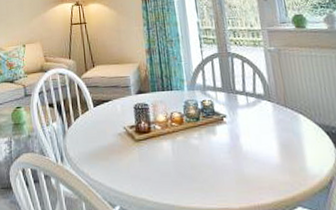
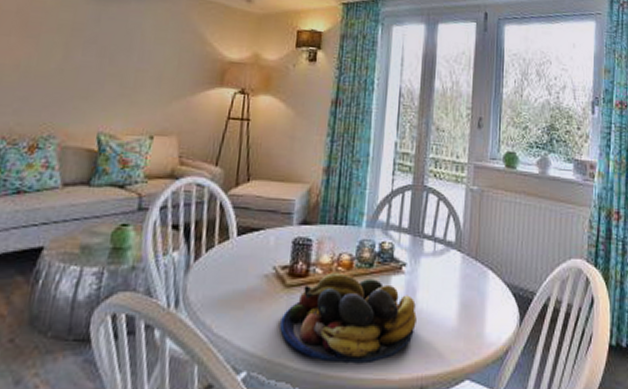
fruit bowl: none [137,127,245,197] -> present [280,272,417,364]

